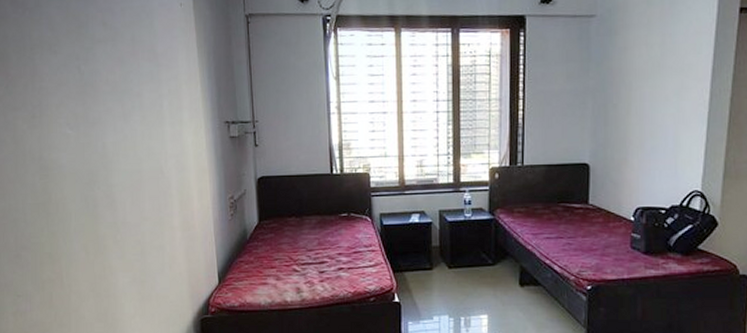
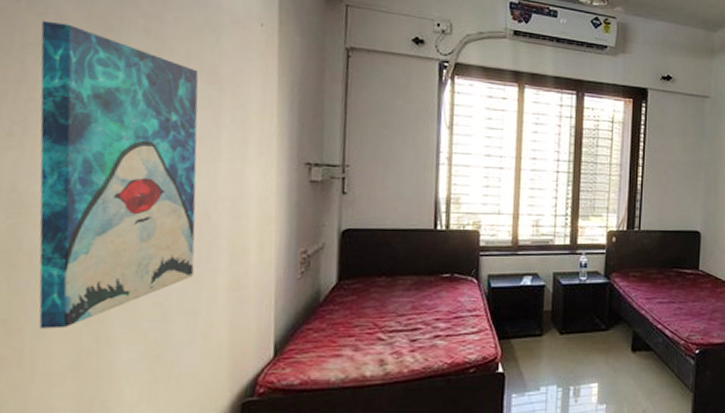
wall art: none [39,25,157,260] -> present [39,20,199,329]

